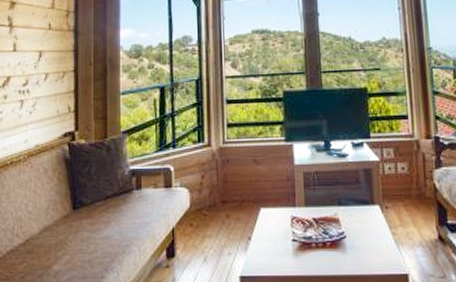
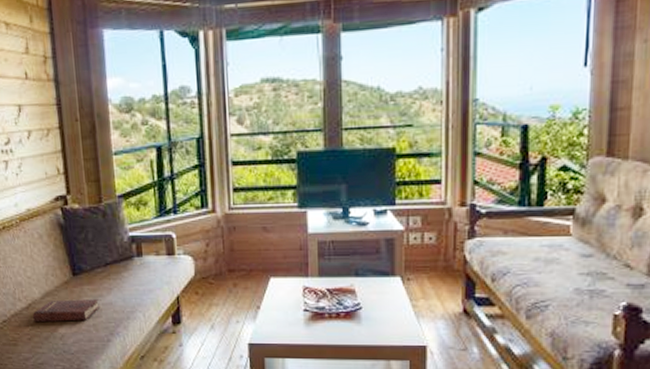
hardback book: none [29,233,97,260] -> present [33,299,101,323]

